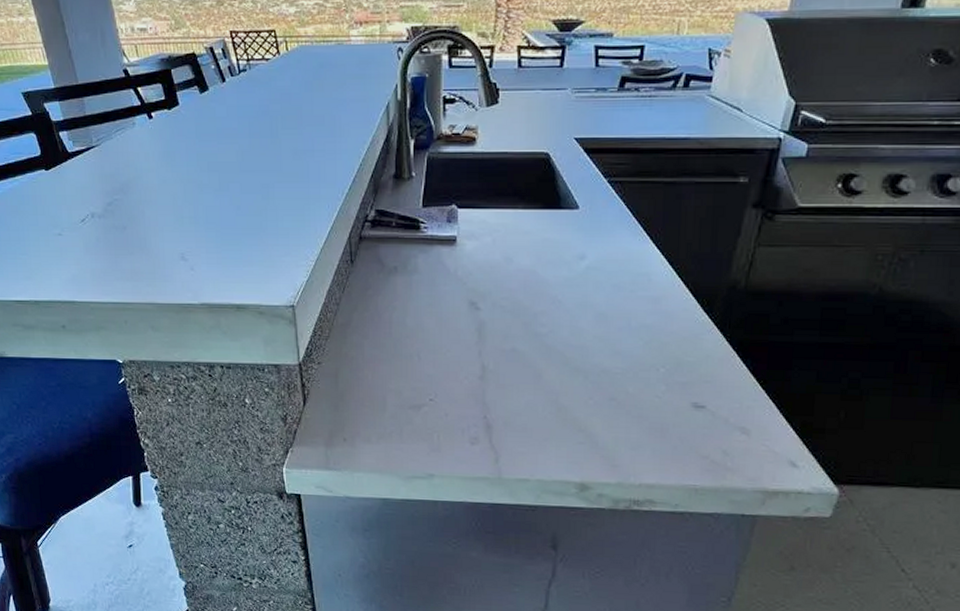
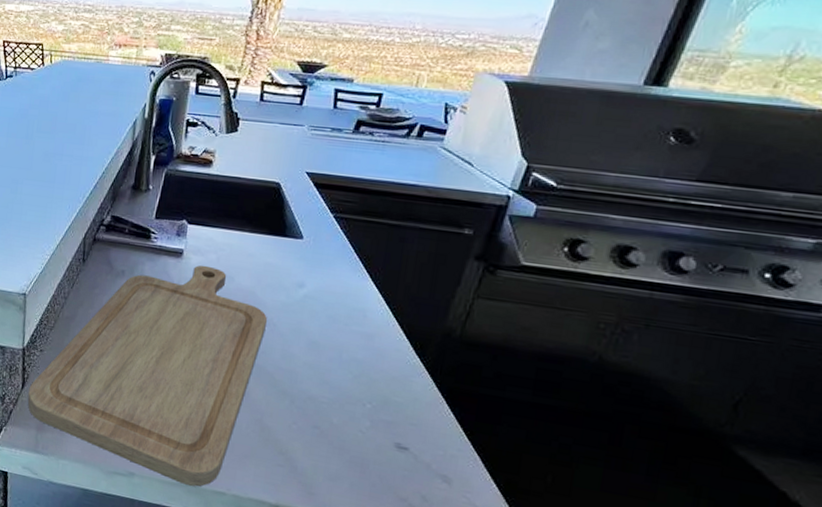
chopping board: none [311,249,552,479] -> present [27,265,268,487]

